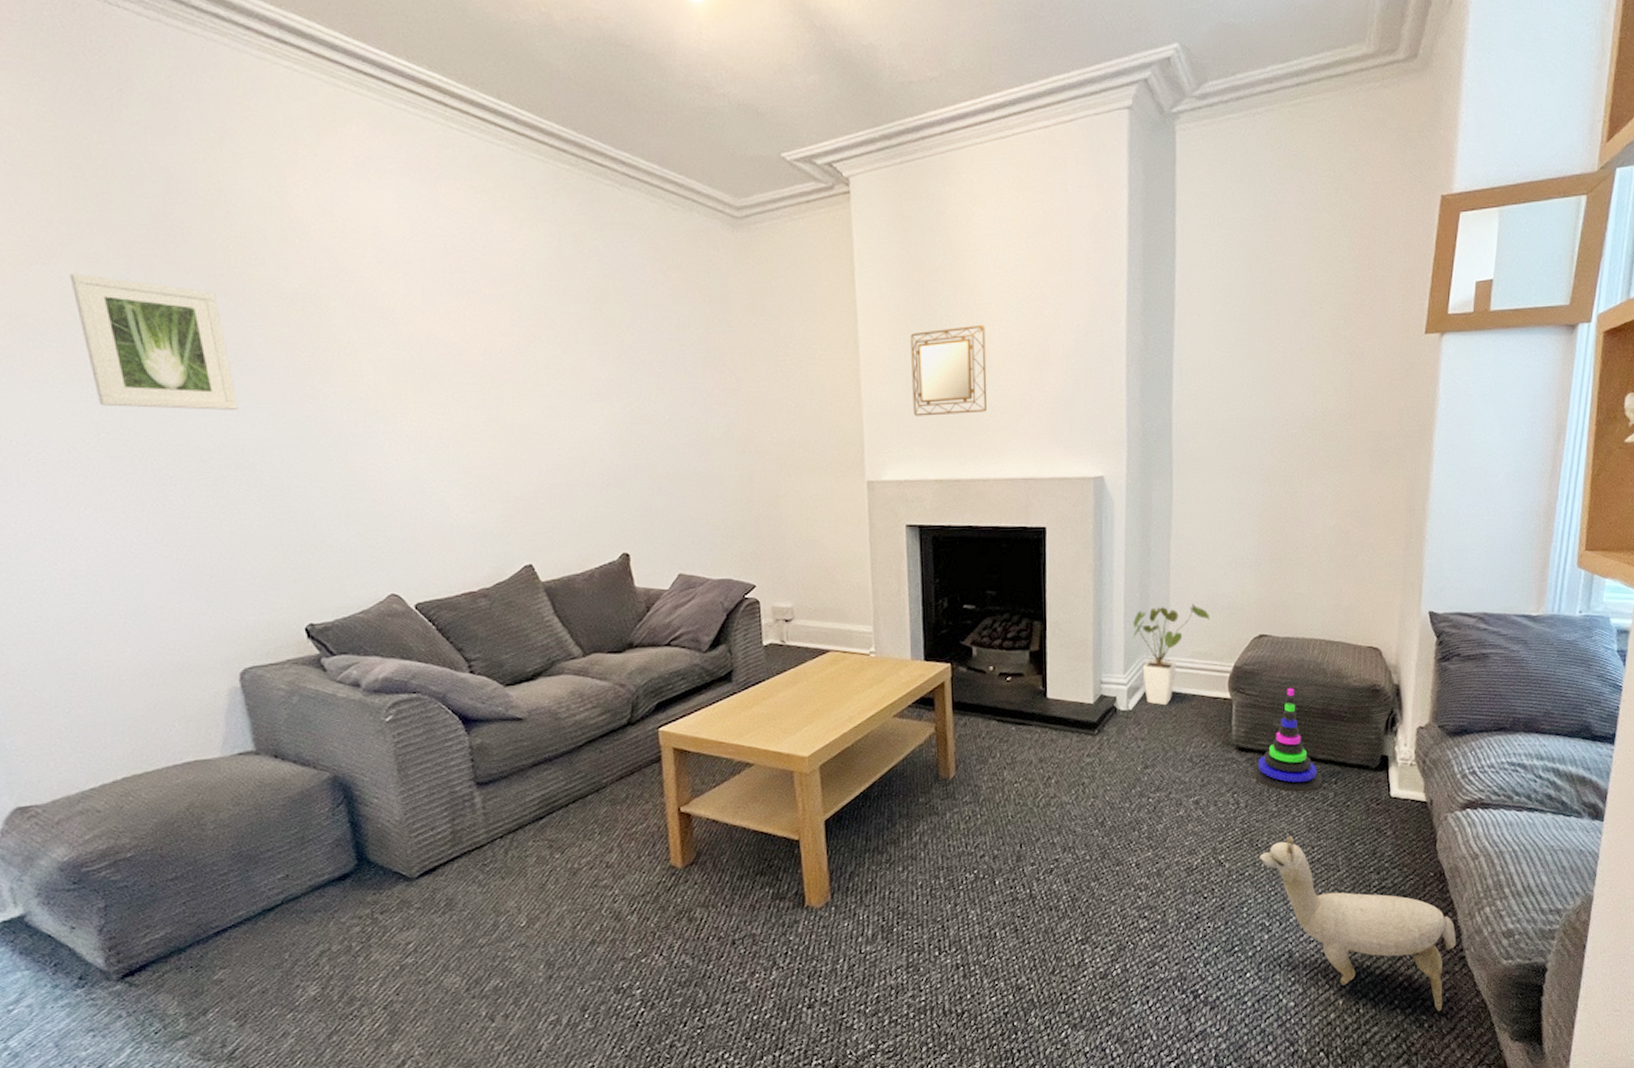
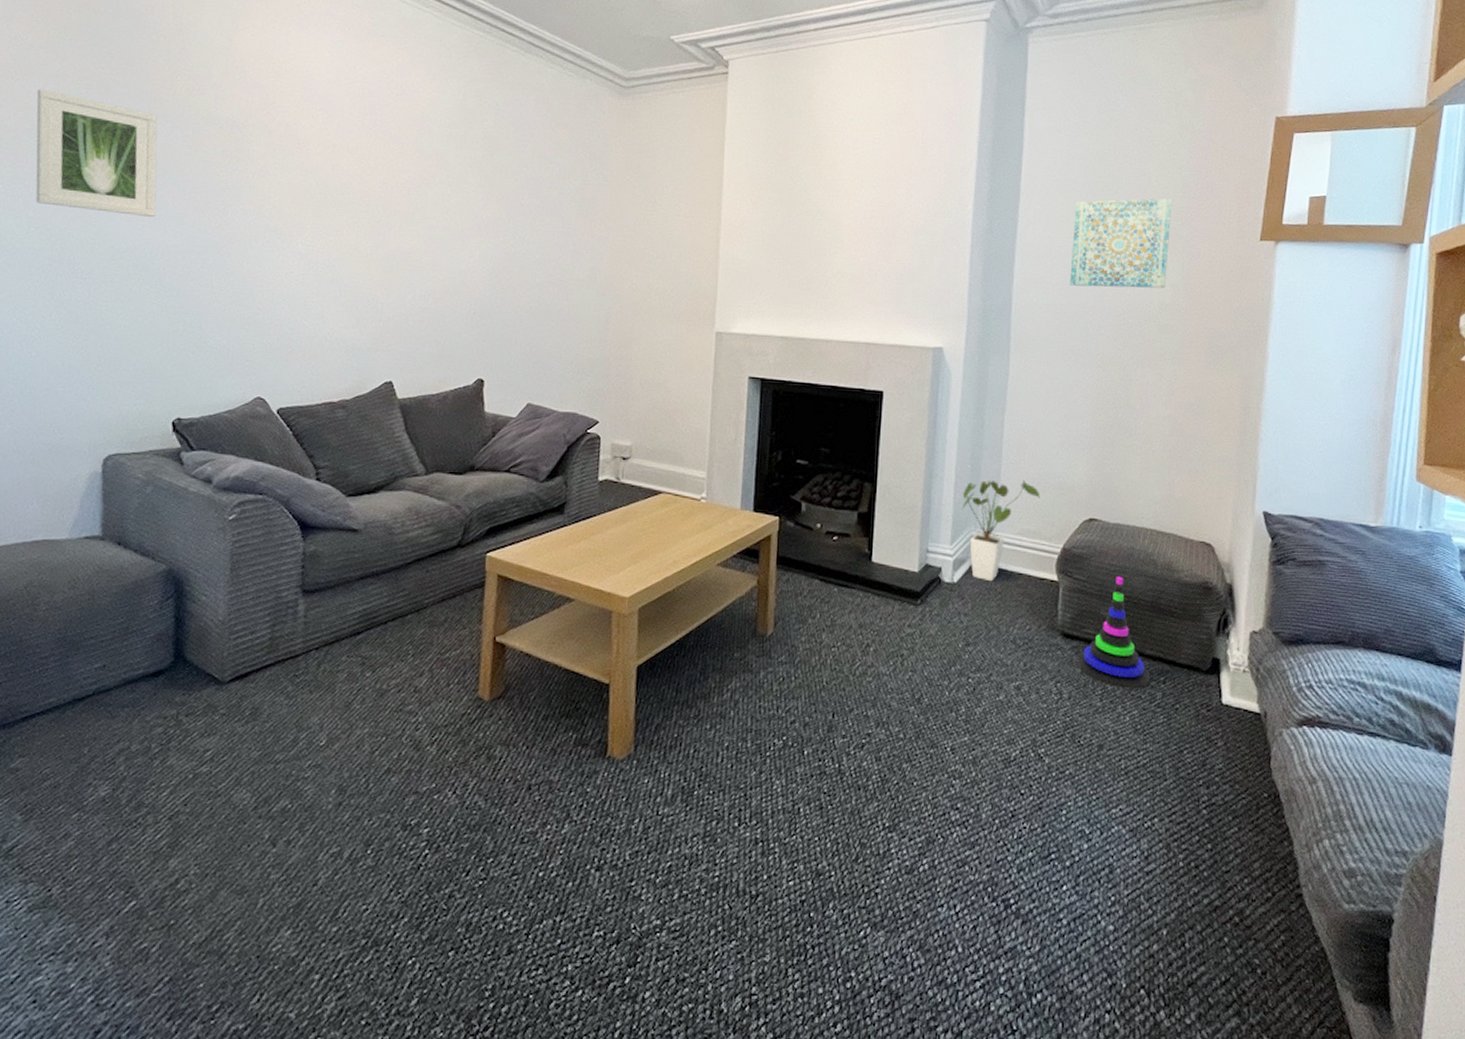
home mirror: present [910,324,988,417] -> none [766,197,840,278]
wall art: none [1231,295,1334,399] -> present [1070,198,1172,289]
plush toy: present [1260,835,1457,1012] -> none [1082,735,1293,957]

